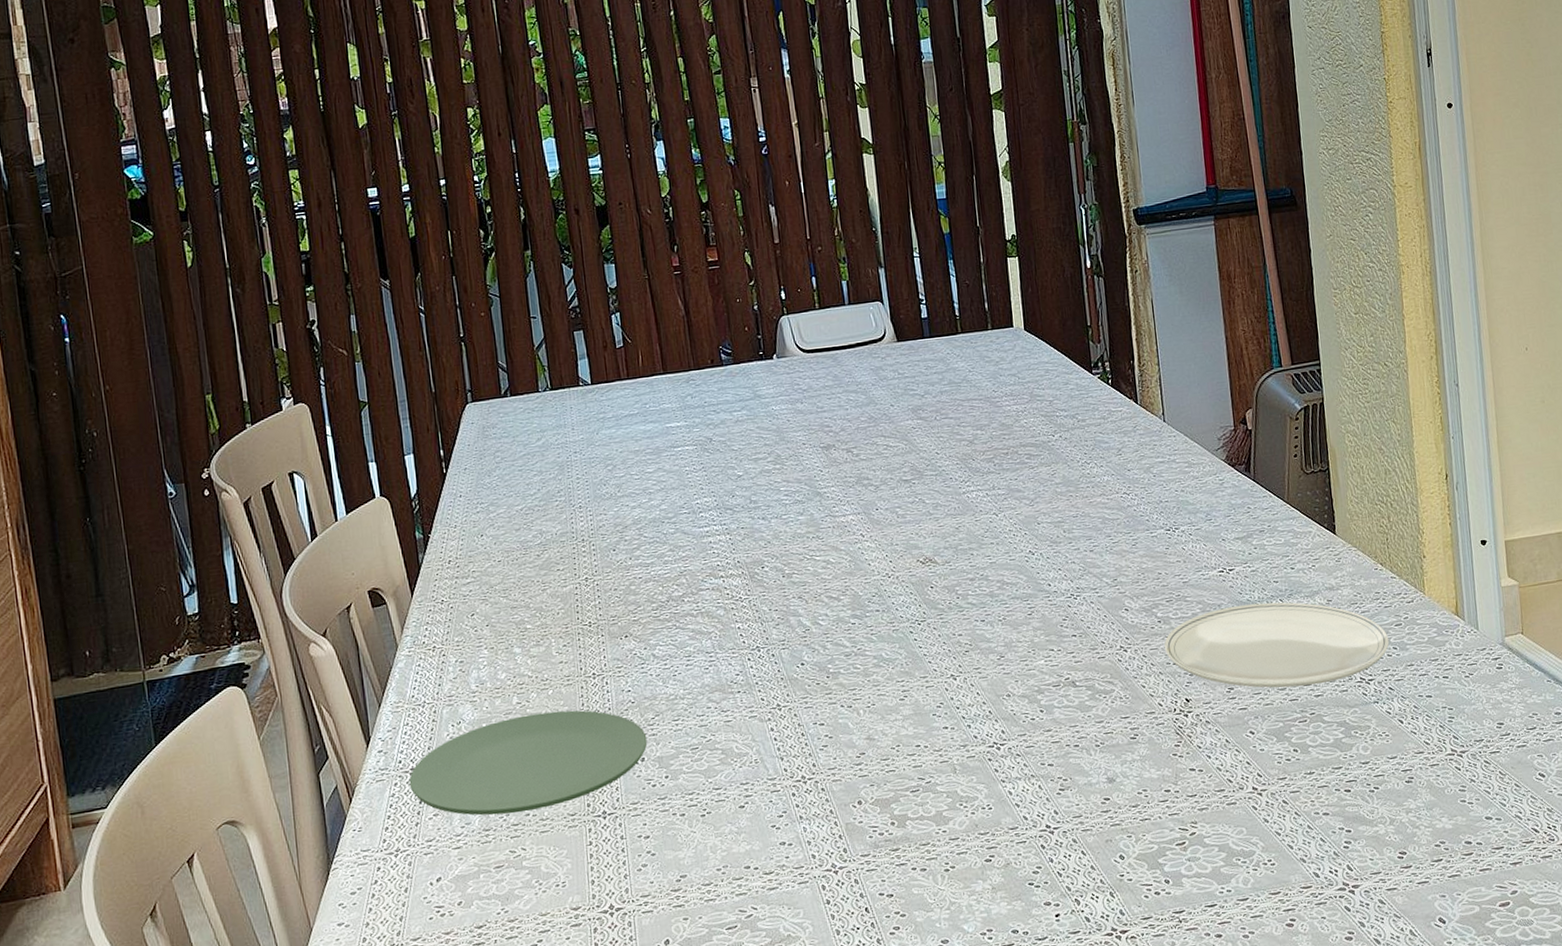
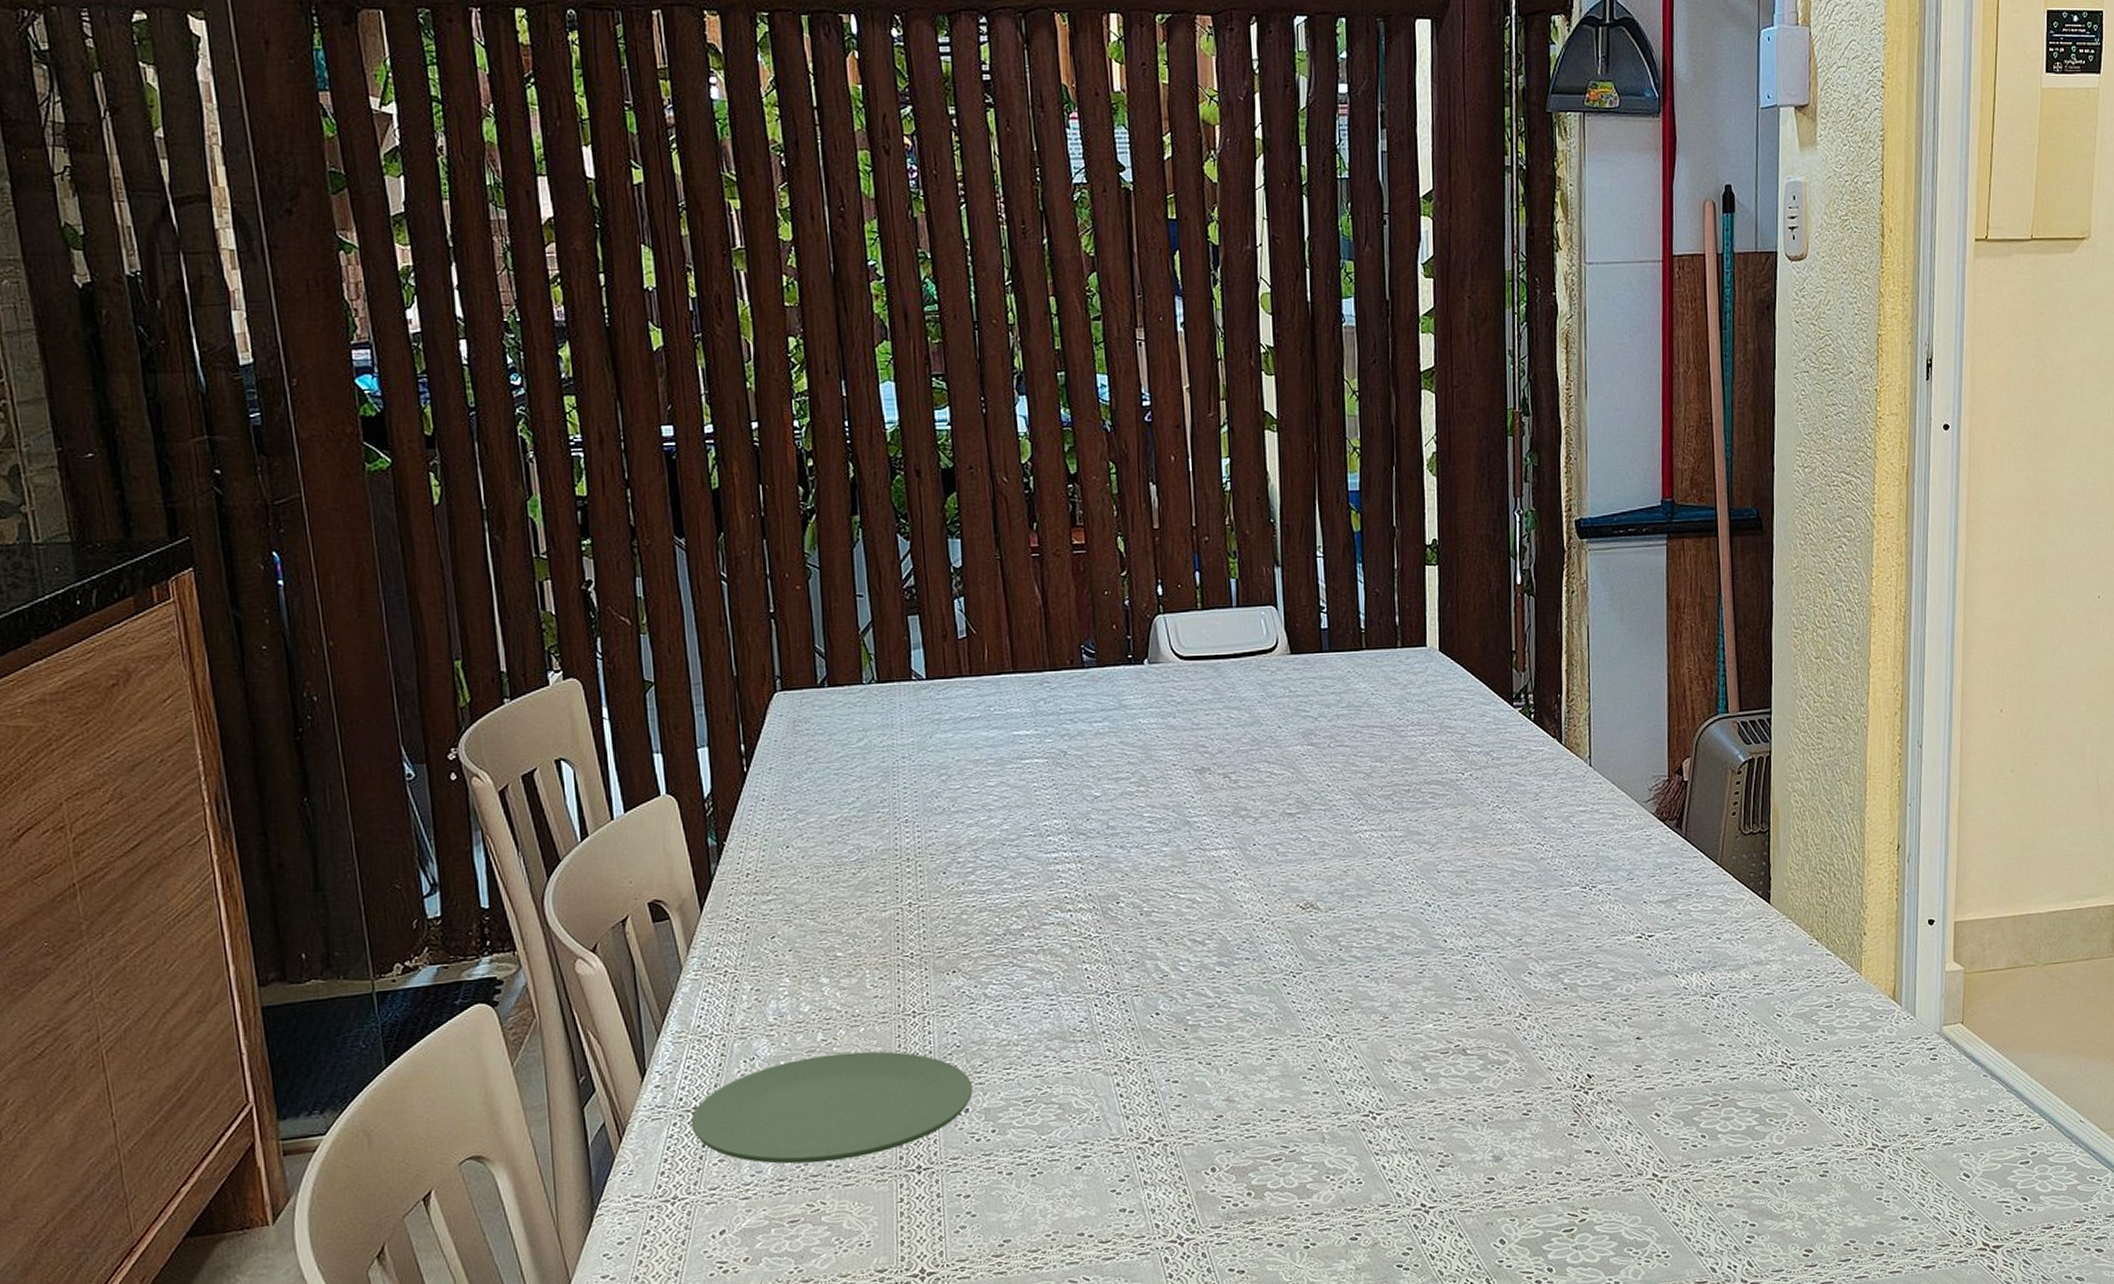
plate: present [1164,602,1390,688] -> none [1568,974,1817,1068]

